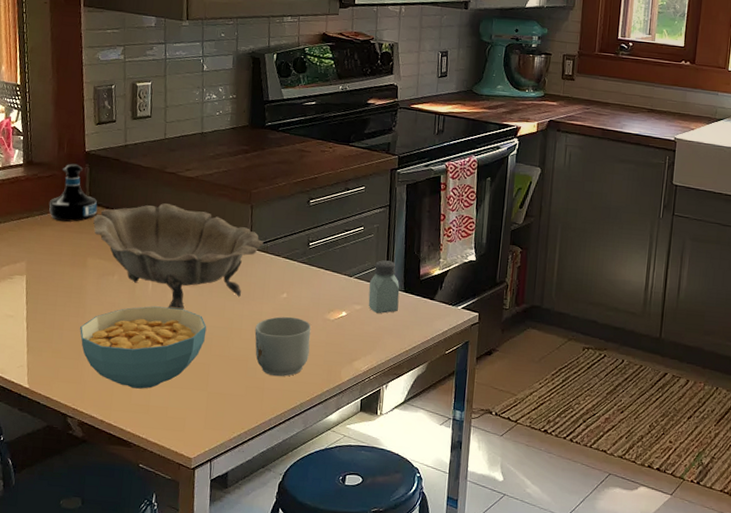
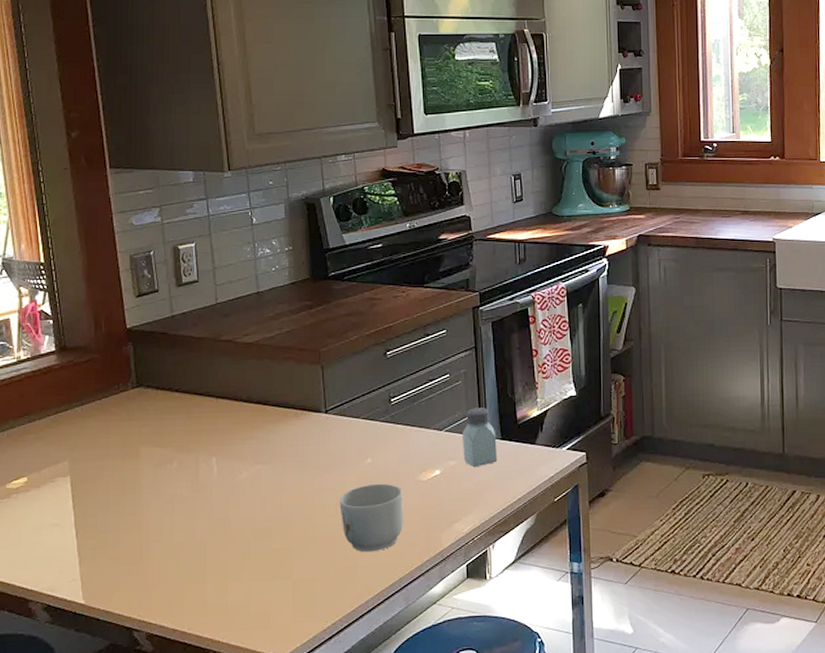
tequila bottle: present [49,163,98,222] -> none [89,343,146,410]
cereal bowl: present [80,306,207,389] -> none [139,490,285,588]
decorative bowl: present [93,203,264,310] -> none [143,375,339,492]

